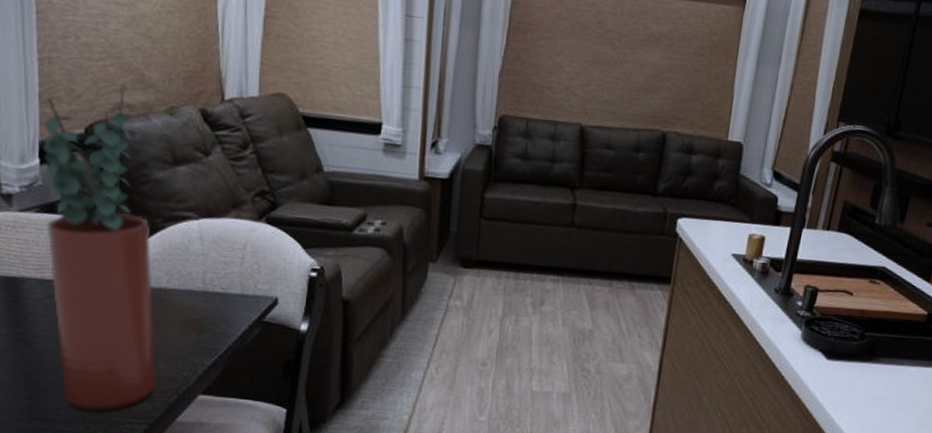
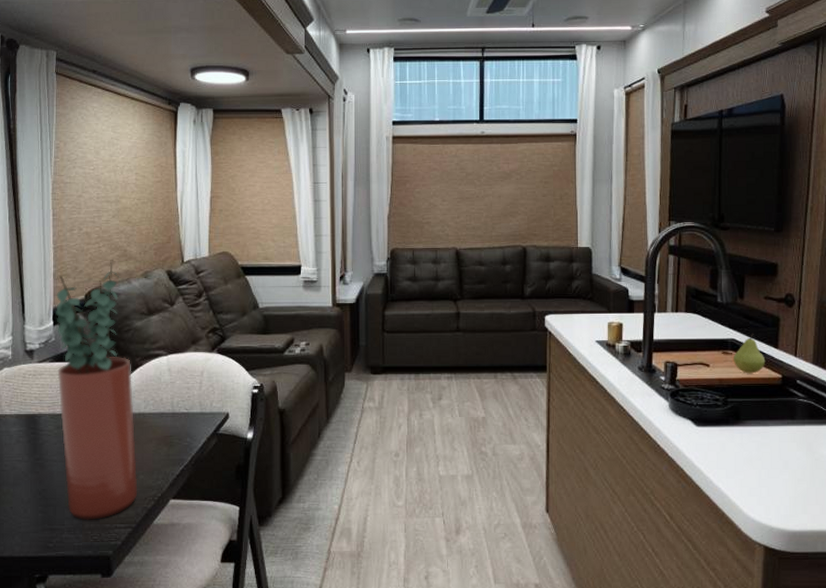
fruit: none [879,262,914,308] -> present [733,333,766,374]

